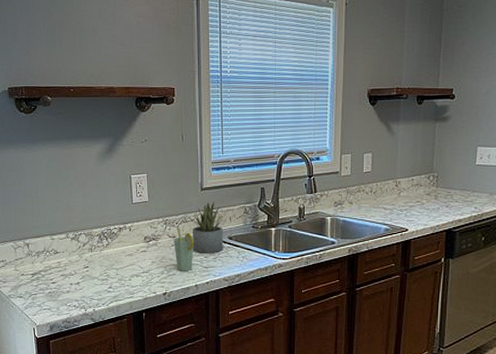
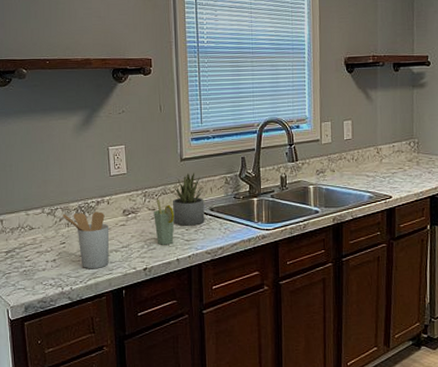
utensil holder: none [86,238,131,293] -> present [63,212,110,269]

